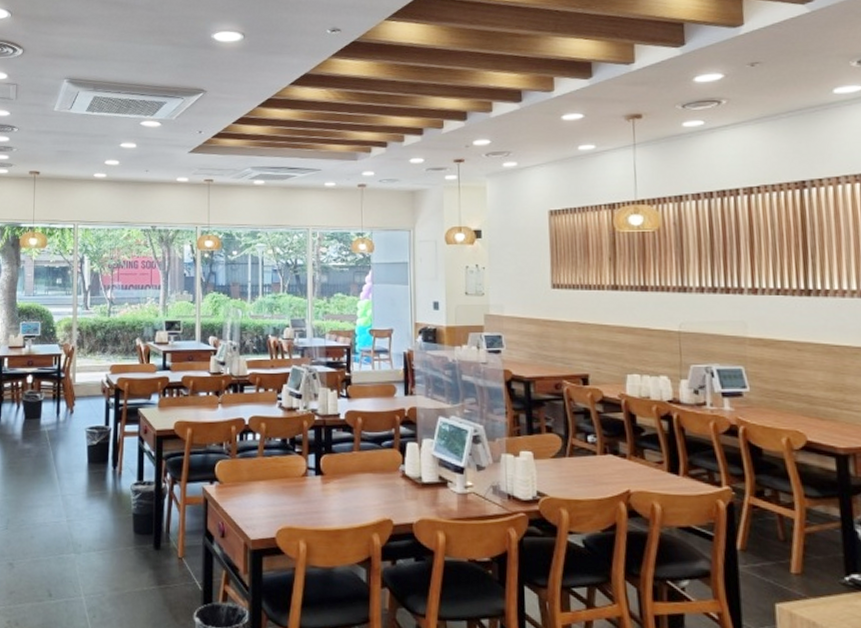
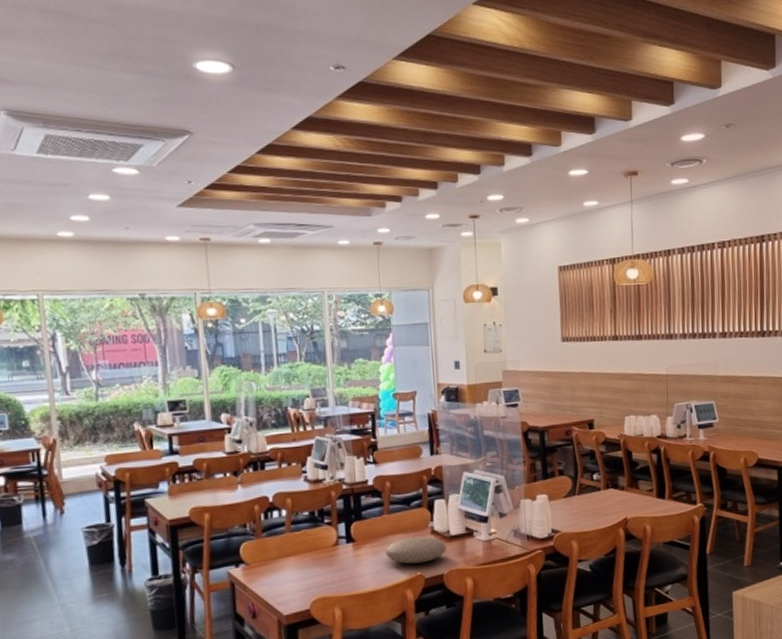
plate: none [353,478,418,508] -> present [385,536,447,564]

